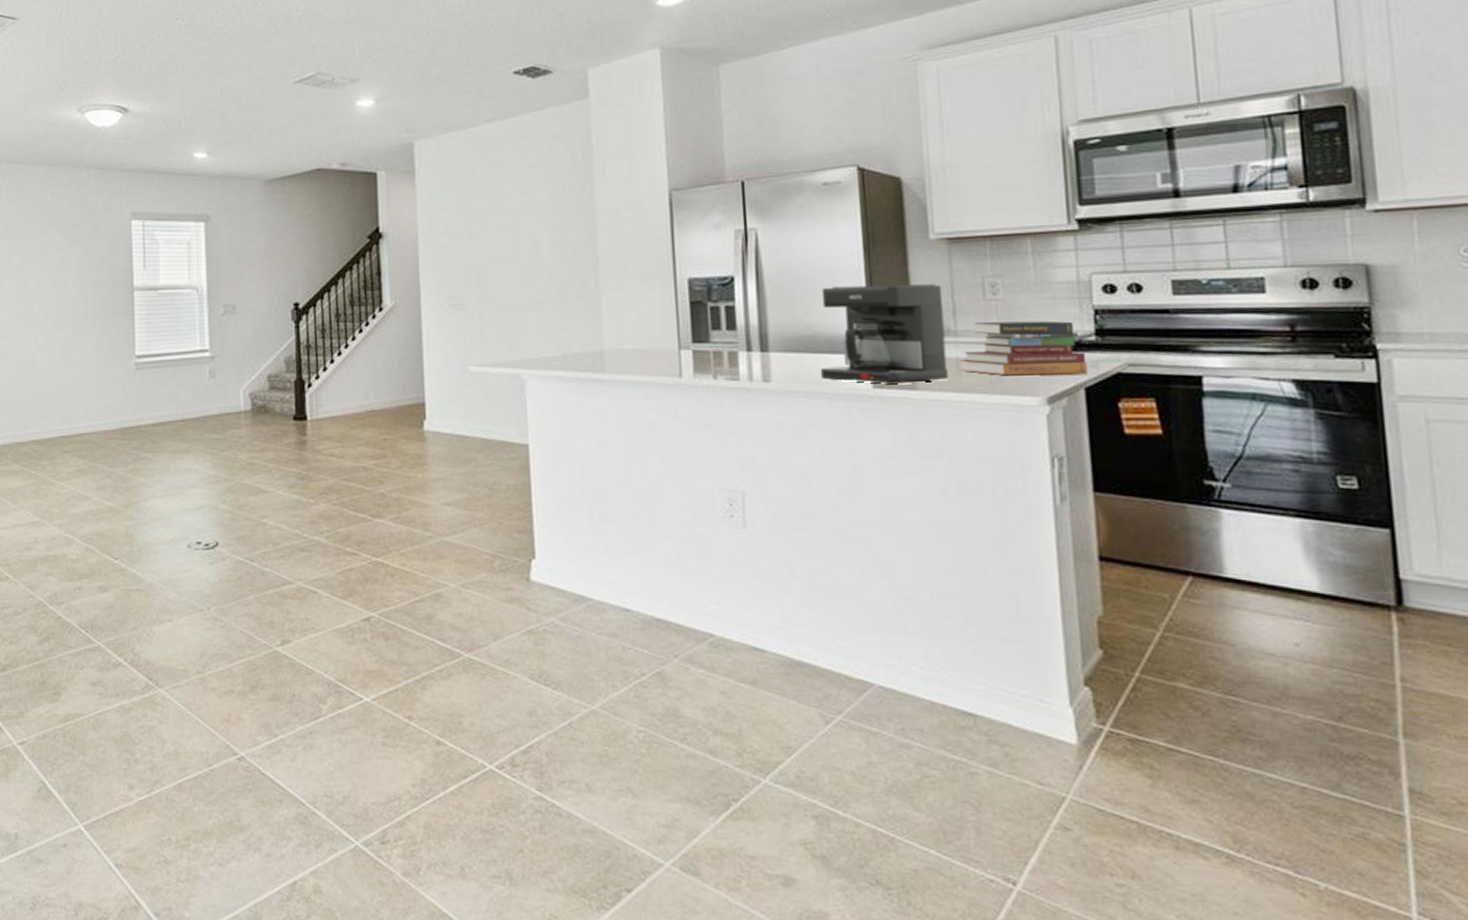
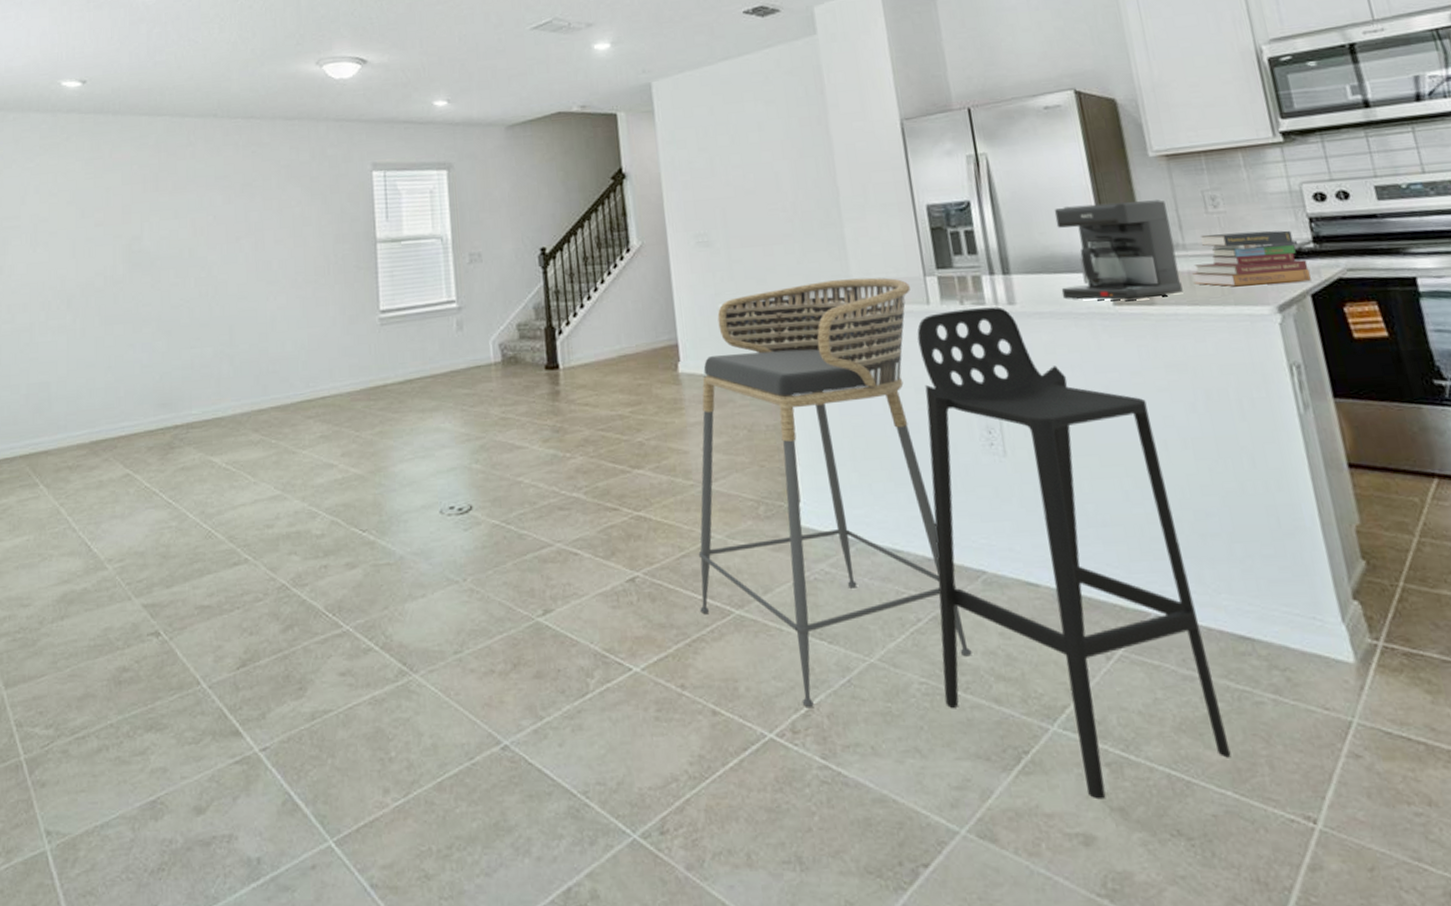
bar stool: none [431,348,692,745] -> present [698,277,972,707]
bar stool: none [661,383,939,846] -> present [917,307,1231,798]

